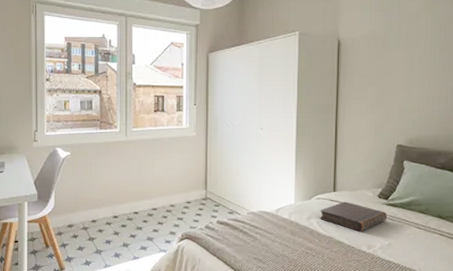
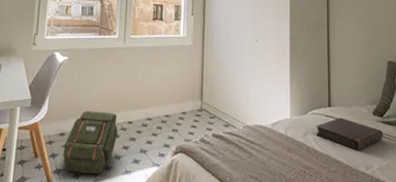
backpack: none [72,203,124,261] -> present [62,111,118,175]

